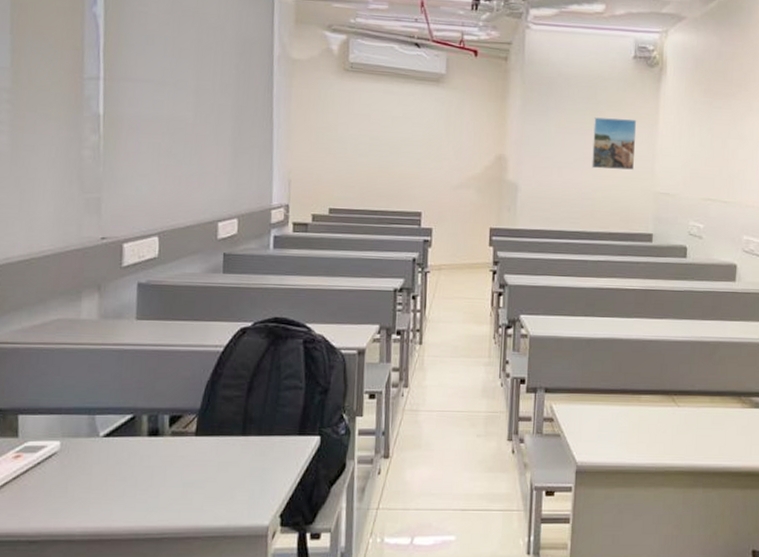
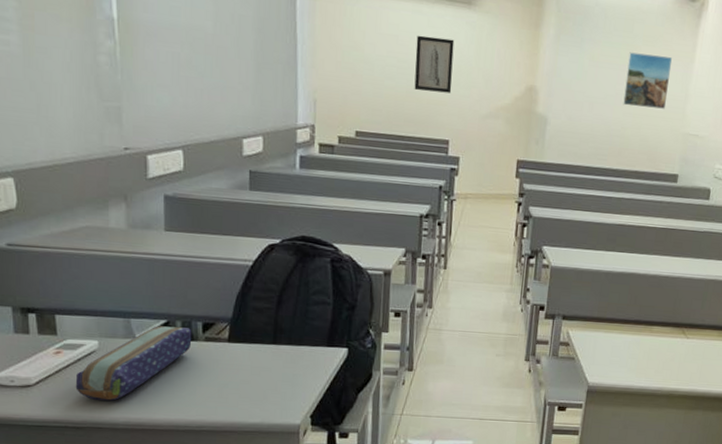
pencil case: none [32,421,158,508] -> present [75,326,192,401]
wall art: none [386,113,425,167] -> present [414,35,455,94]

